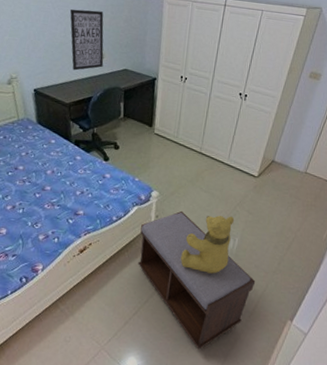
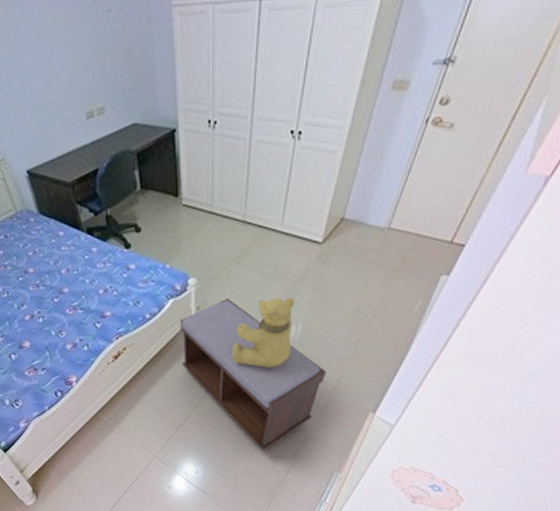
wall art: present [69,9,104,71] -> none [50,45,105,137]

